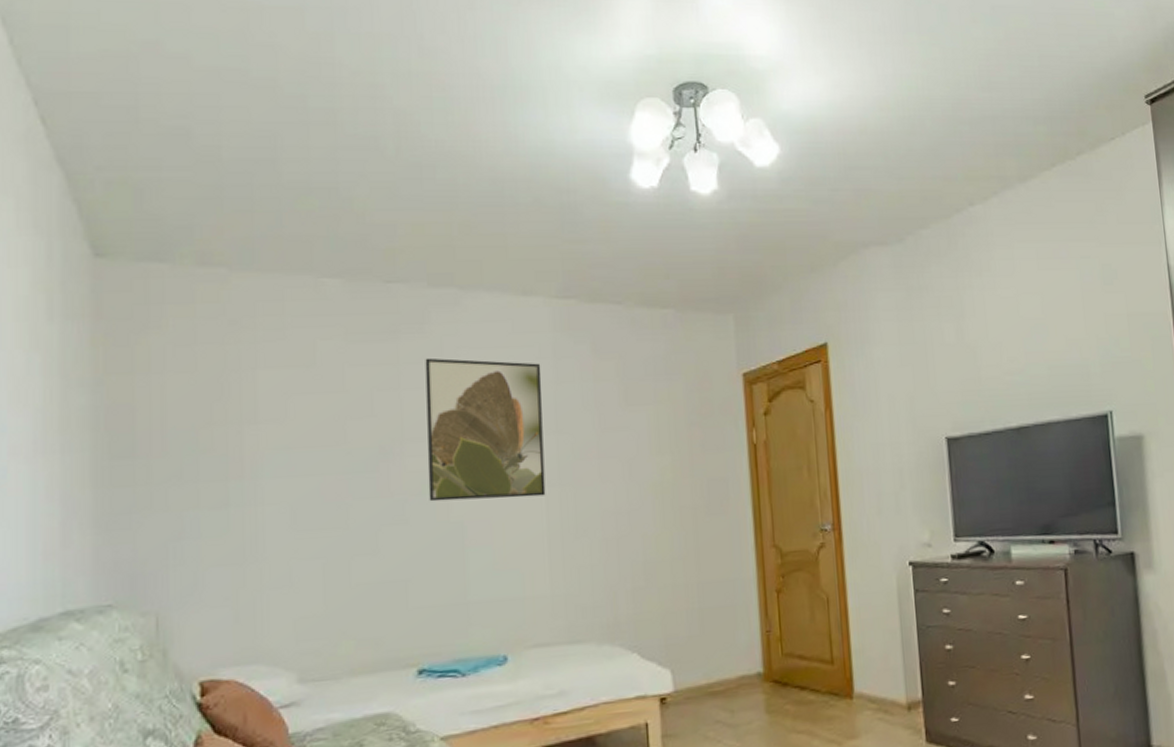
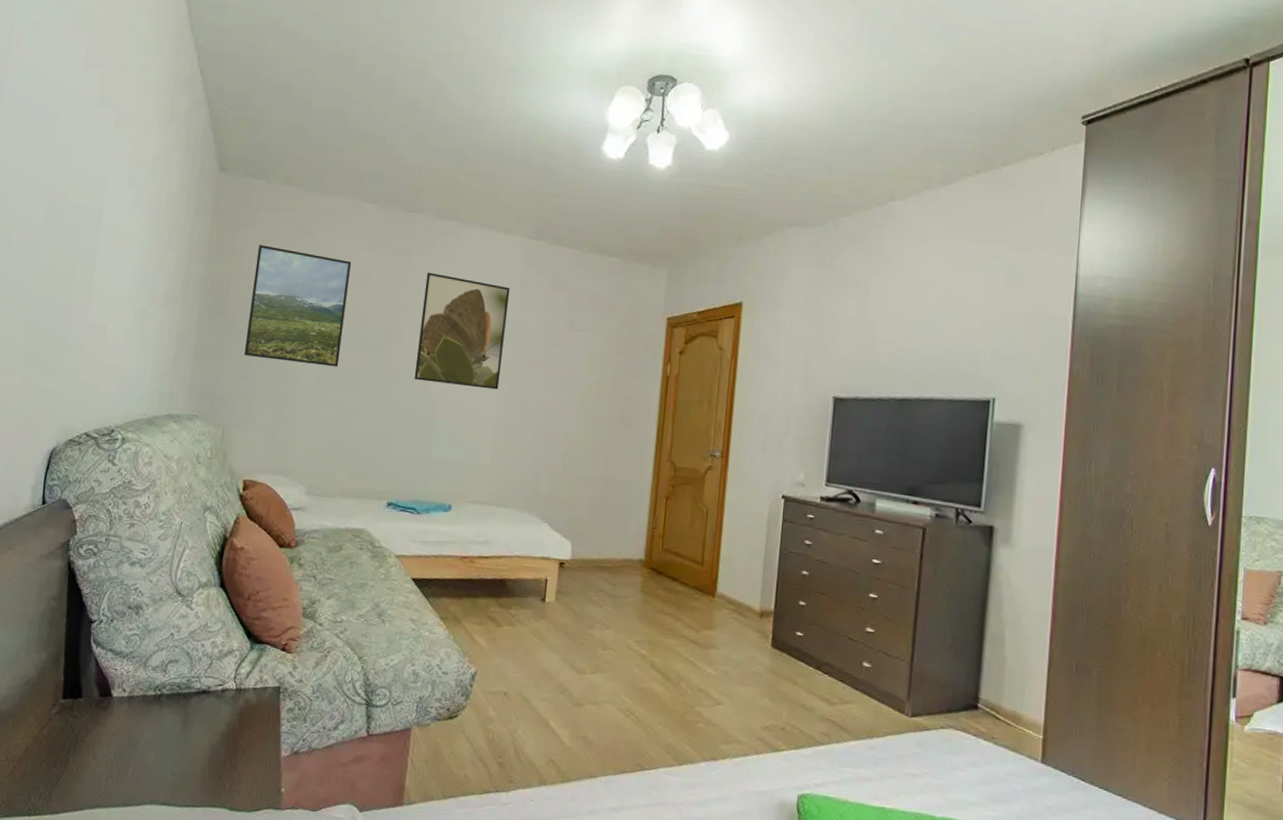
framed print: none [171,352,319,509] -> present [244,245,352,367]

